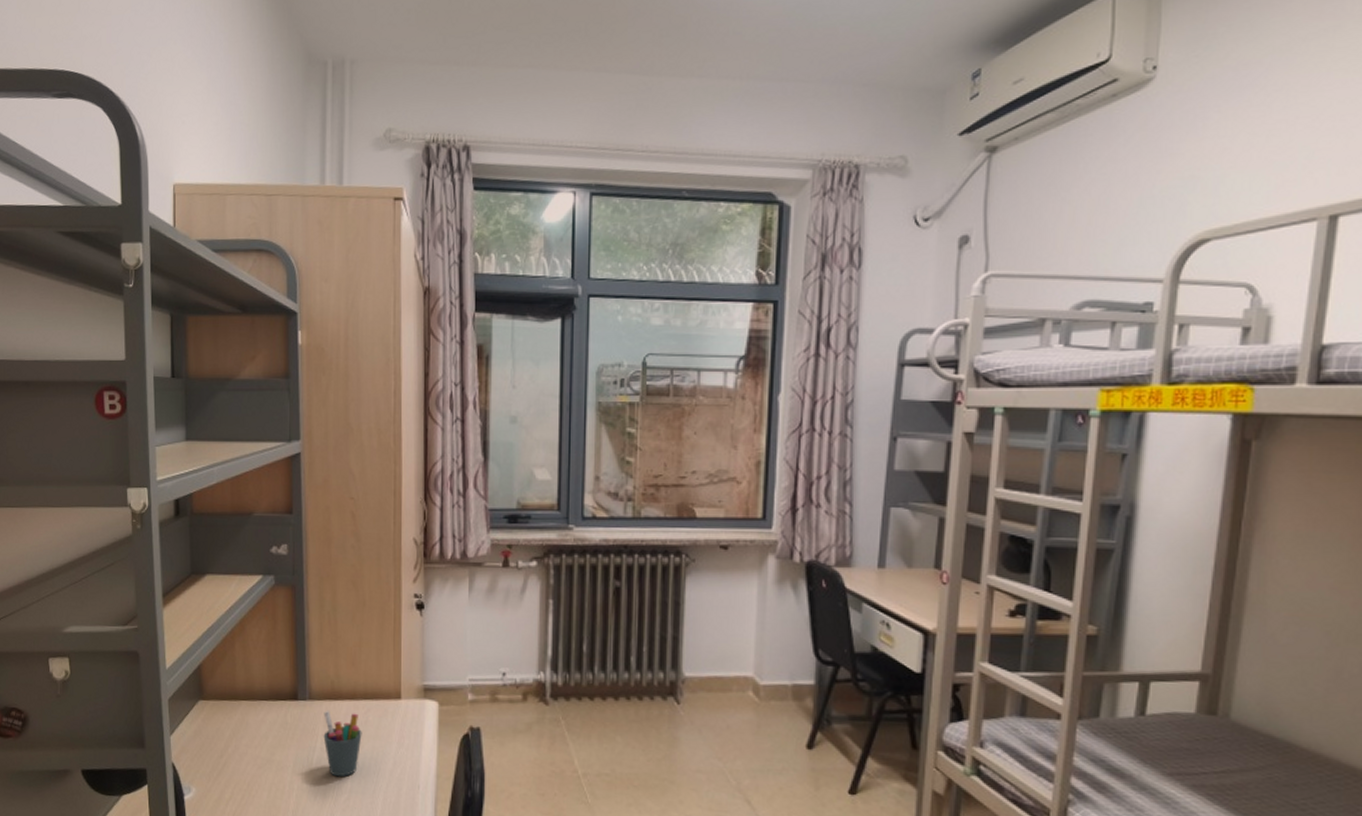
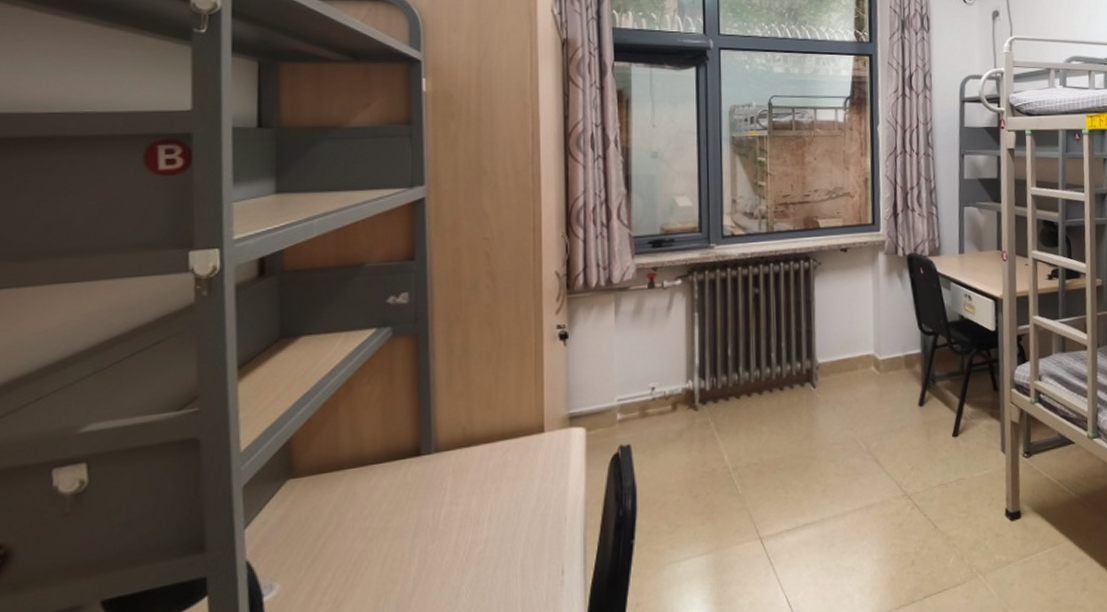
pen holder: present [323,710,362,777] -> none [453,456,500,529]

